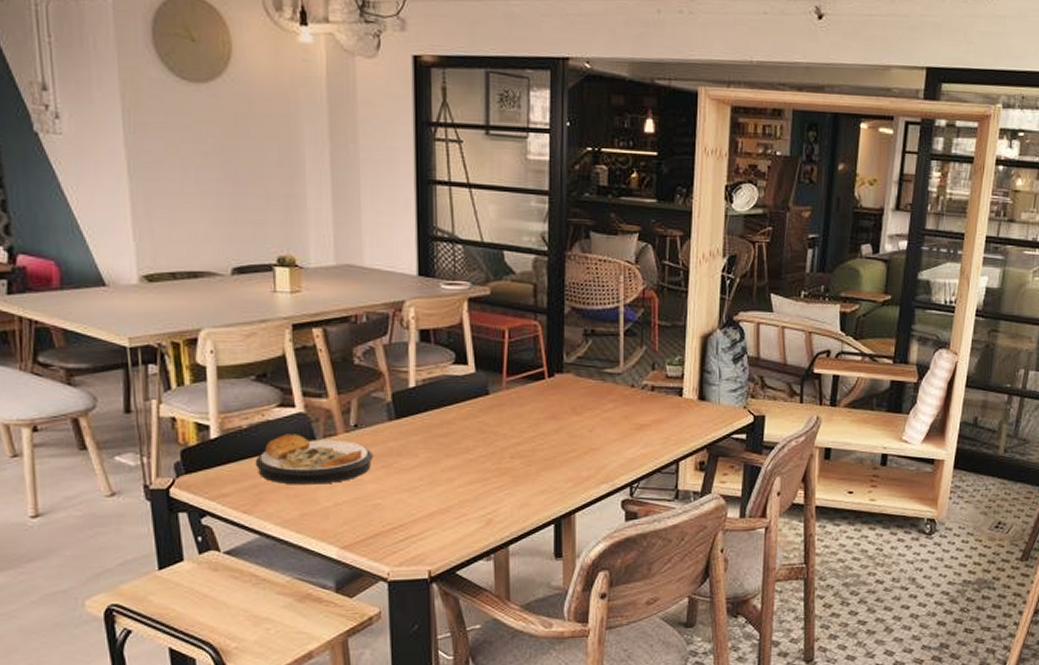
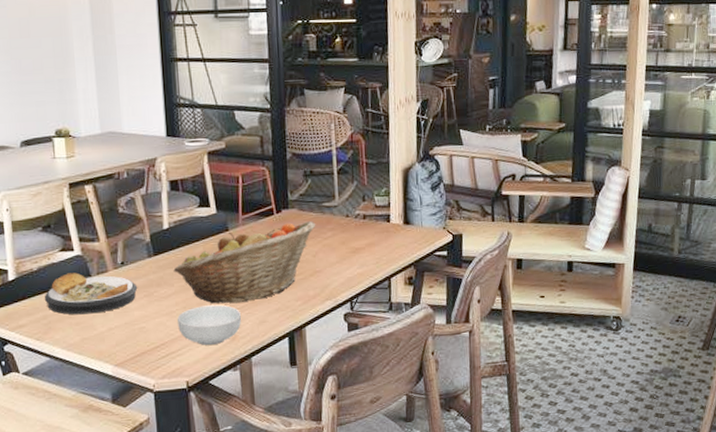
fruit basket: none [419,390,594,481] -> present [173,221,315,304]
cereal bowl: none [421,482,498,530] -> present [178,305,241,346]

